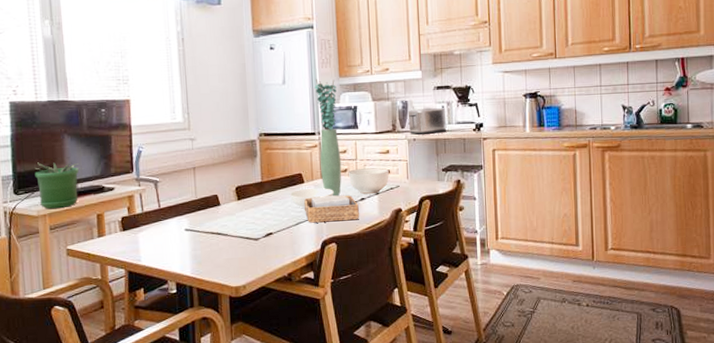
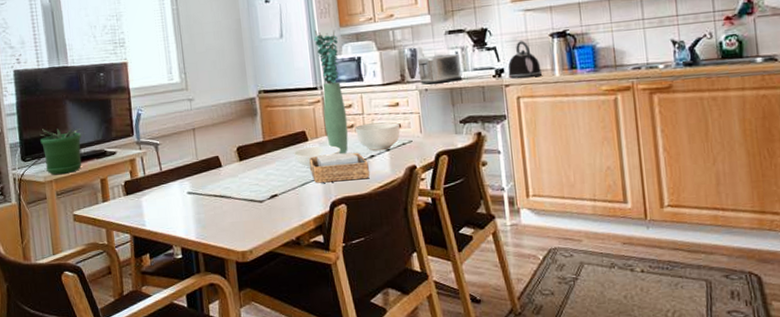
kettle: none [486,99,516,134] -> present [508,41,543,80]

